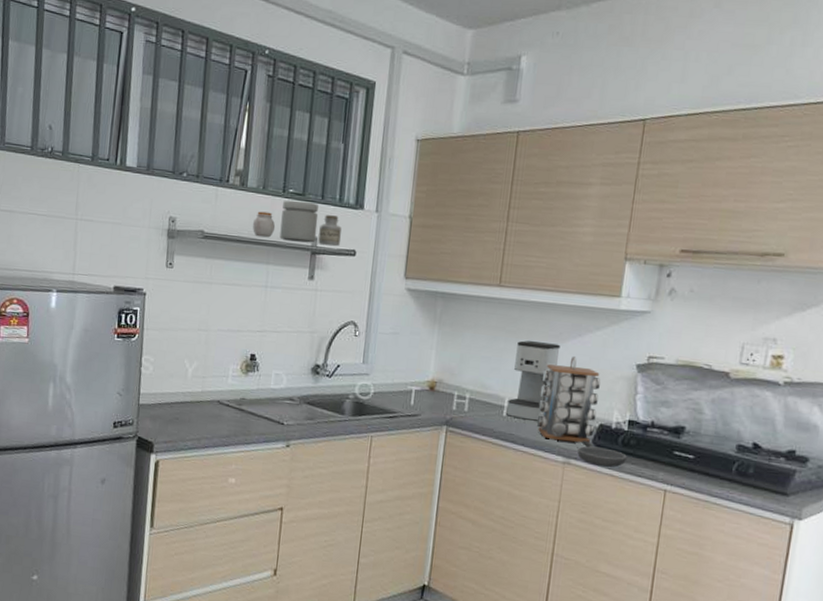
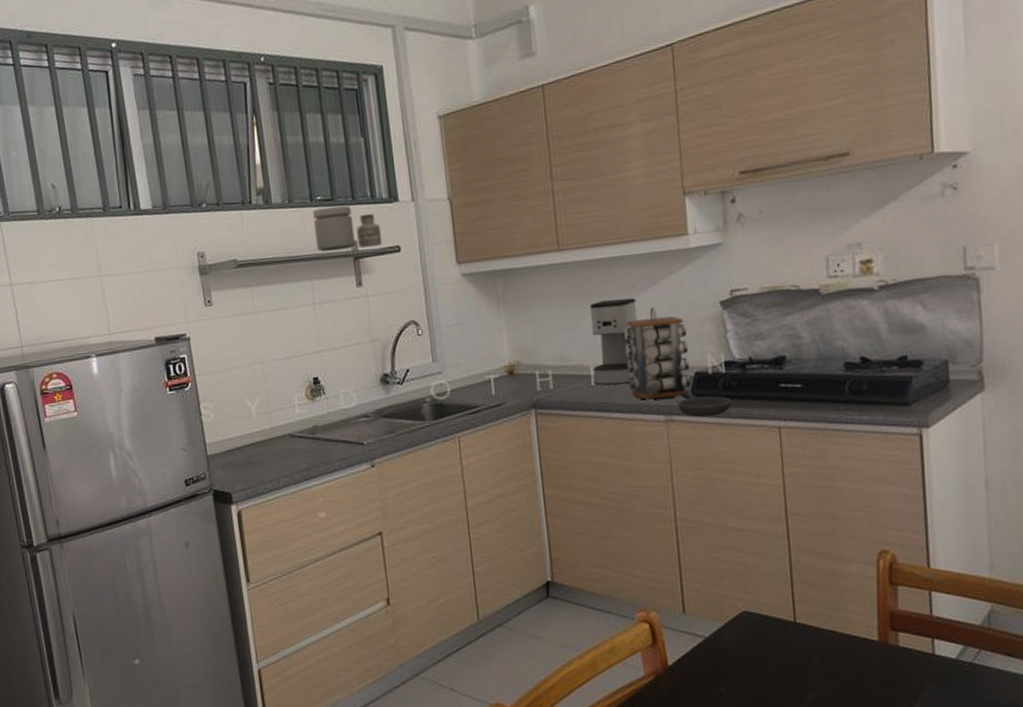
jar: present [252,211,276,238] -> none [285,225,311,254]

